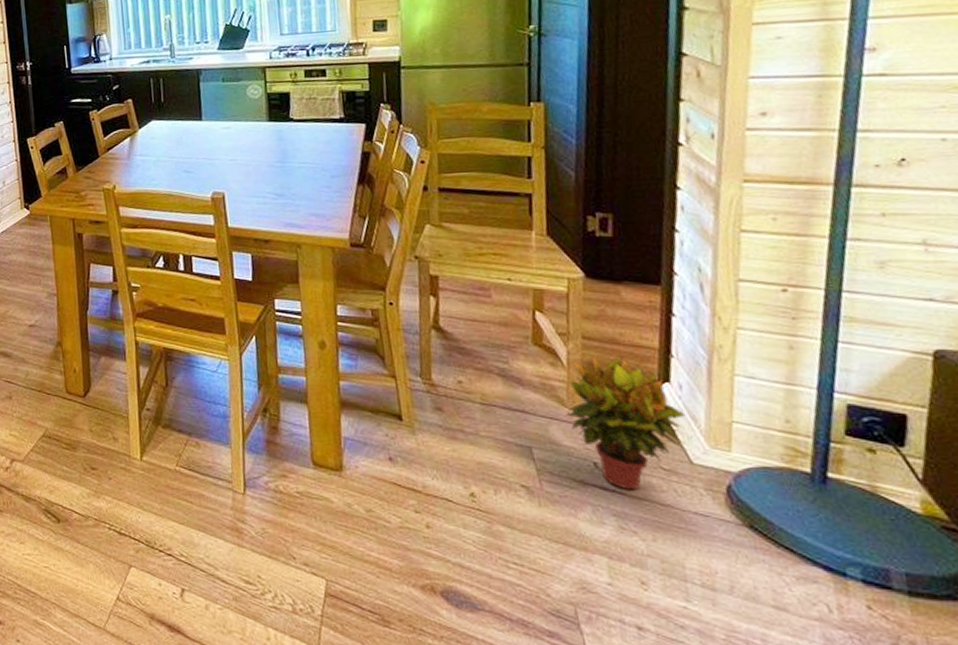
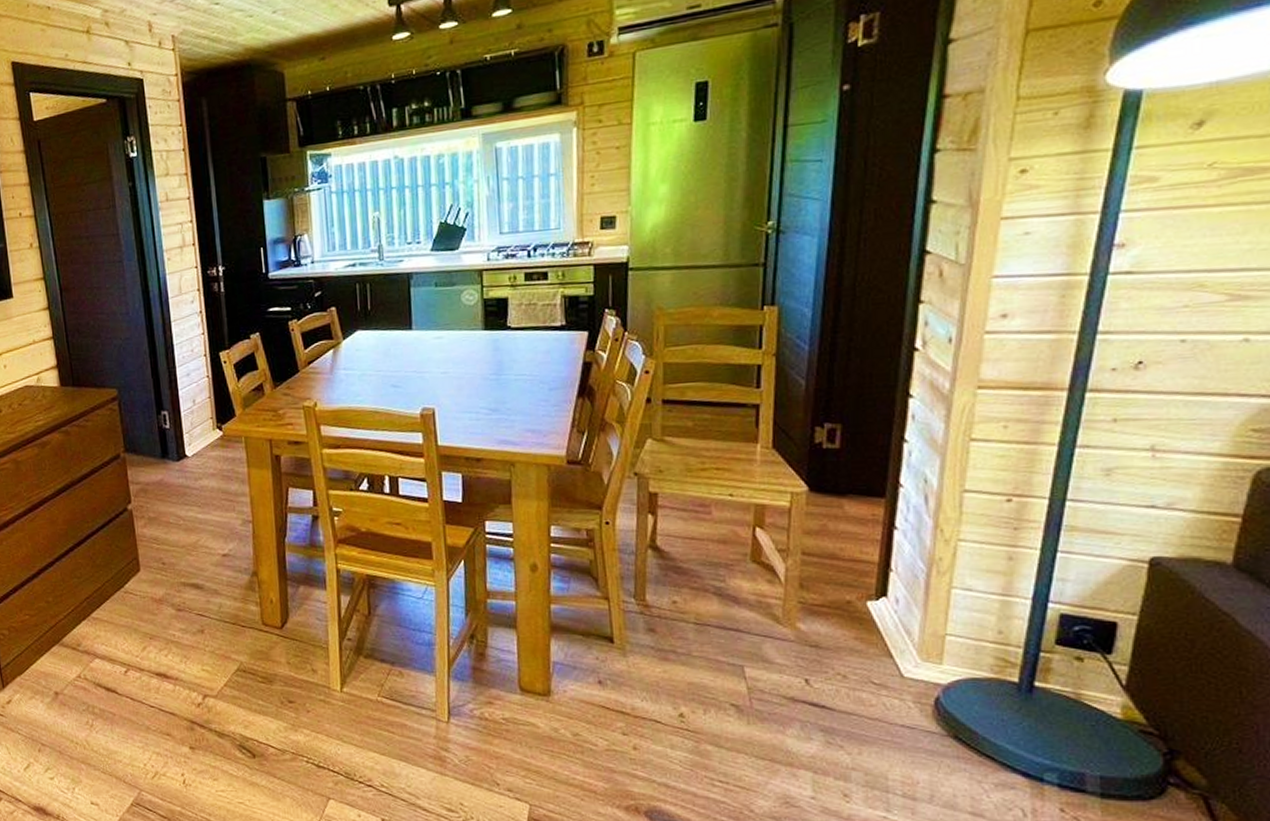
potted plant: present [566,356,689,490] -> none [781,572,900,705]

